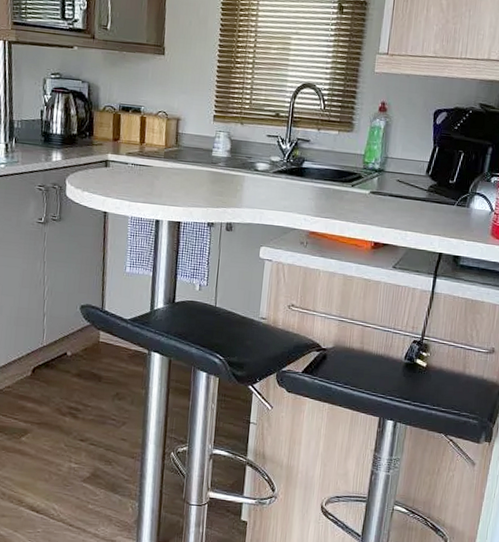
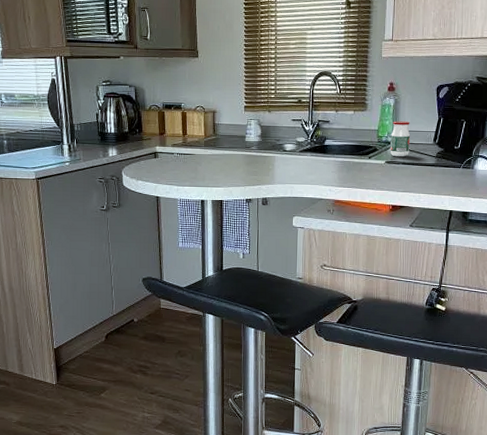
jar: none [376,146,401,188] -> present [390,121,411,157]

